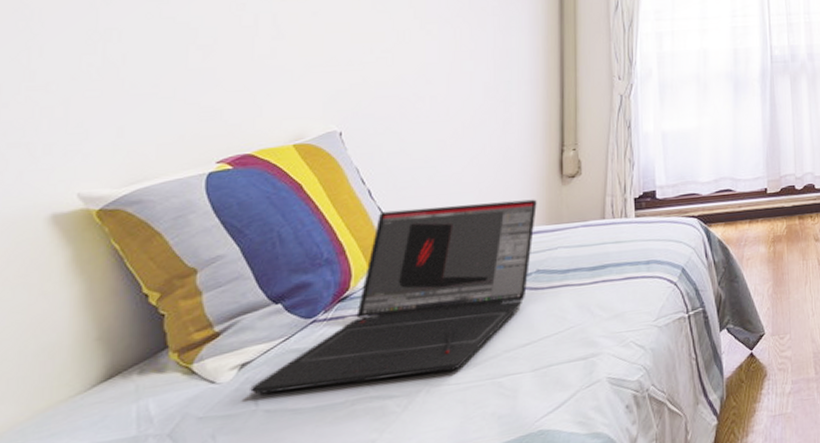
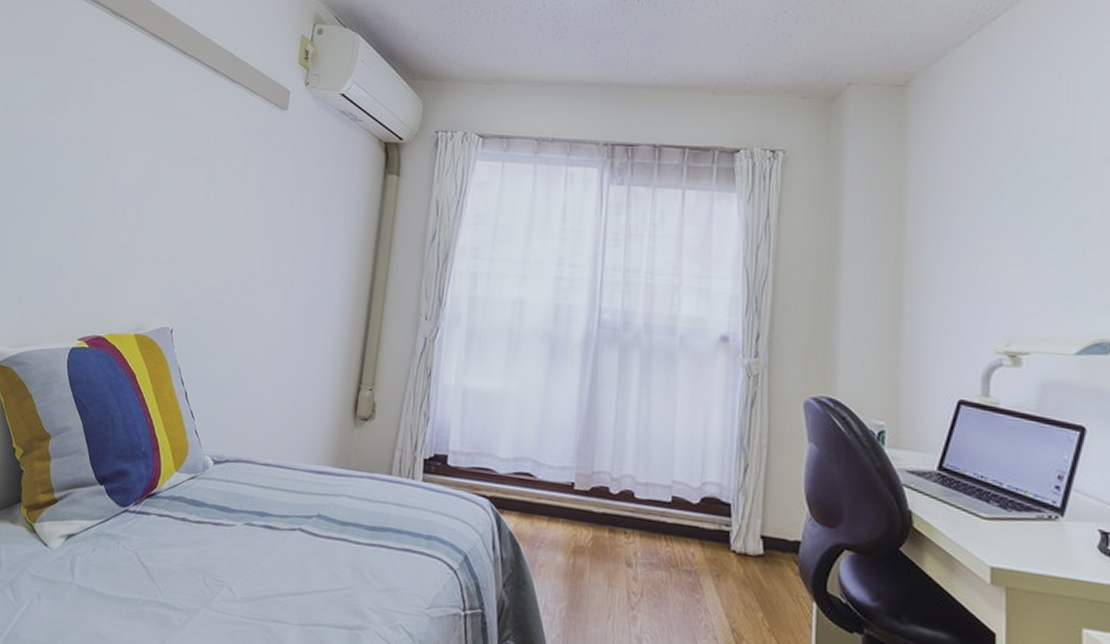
laptop: present [250,199,537,395] -> none [70,416,328,600]

